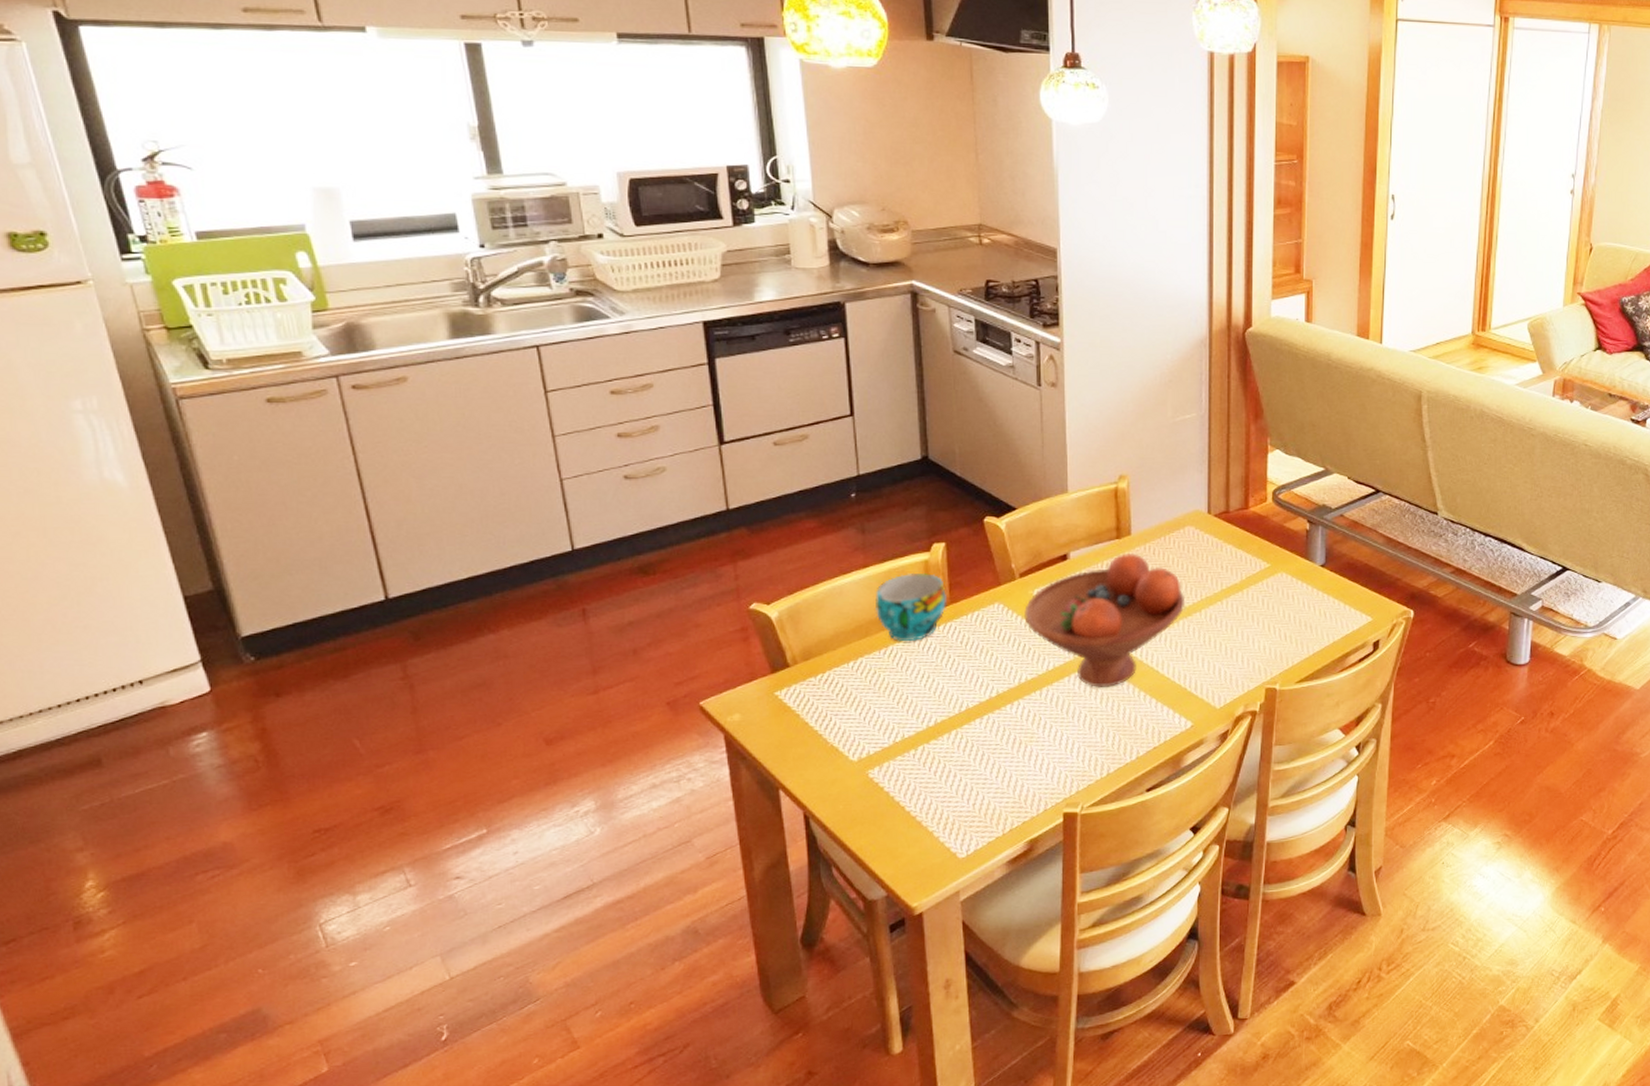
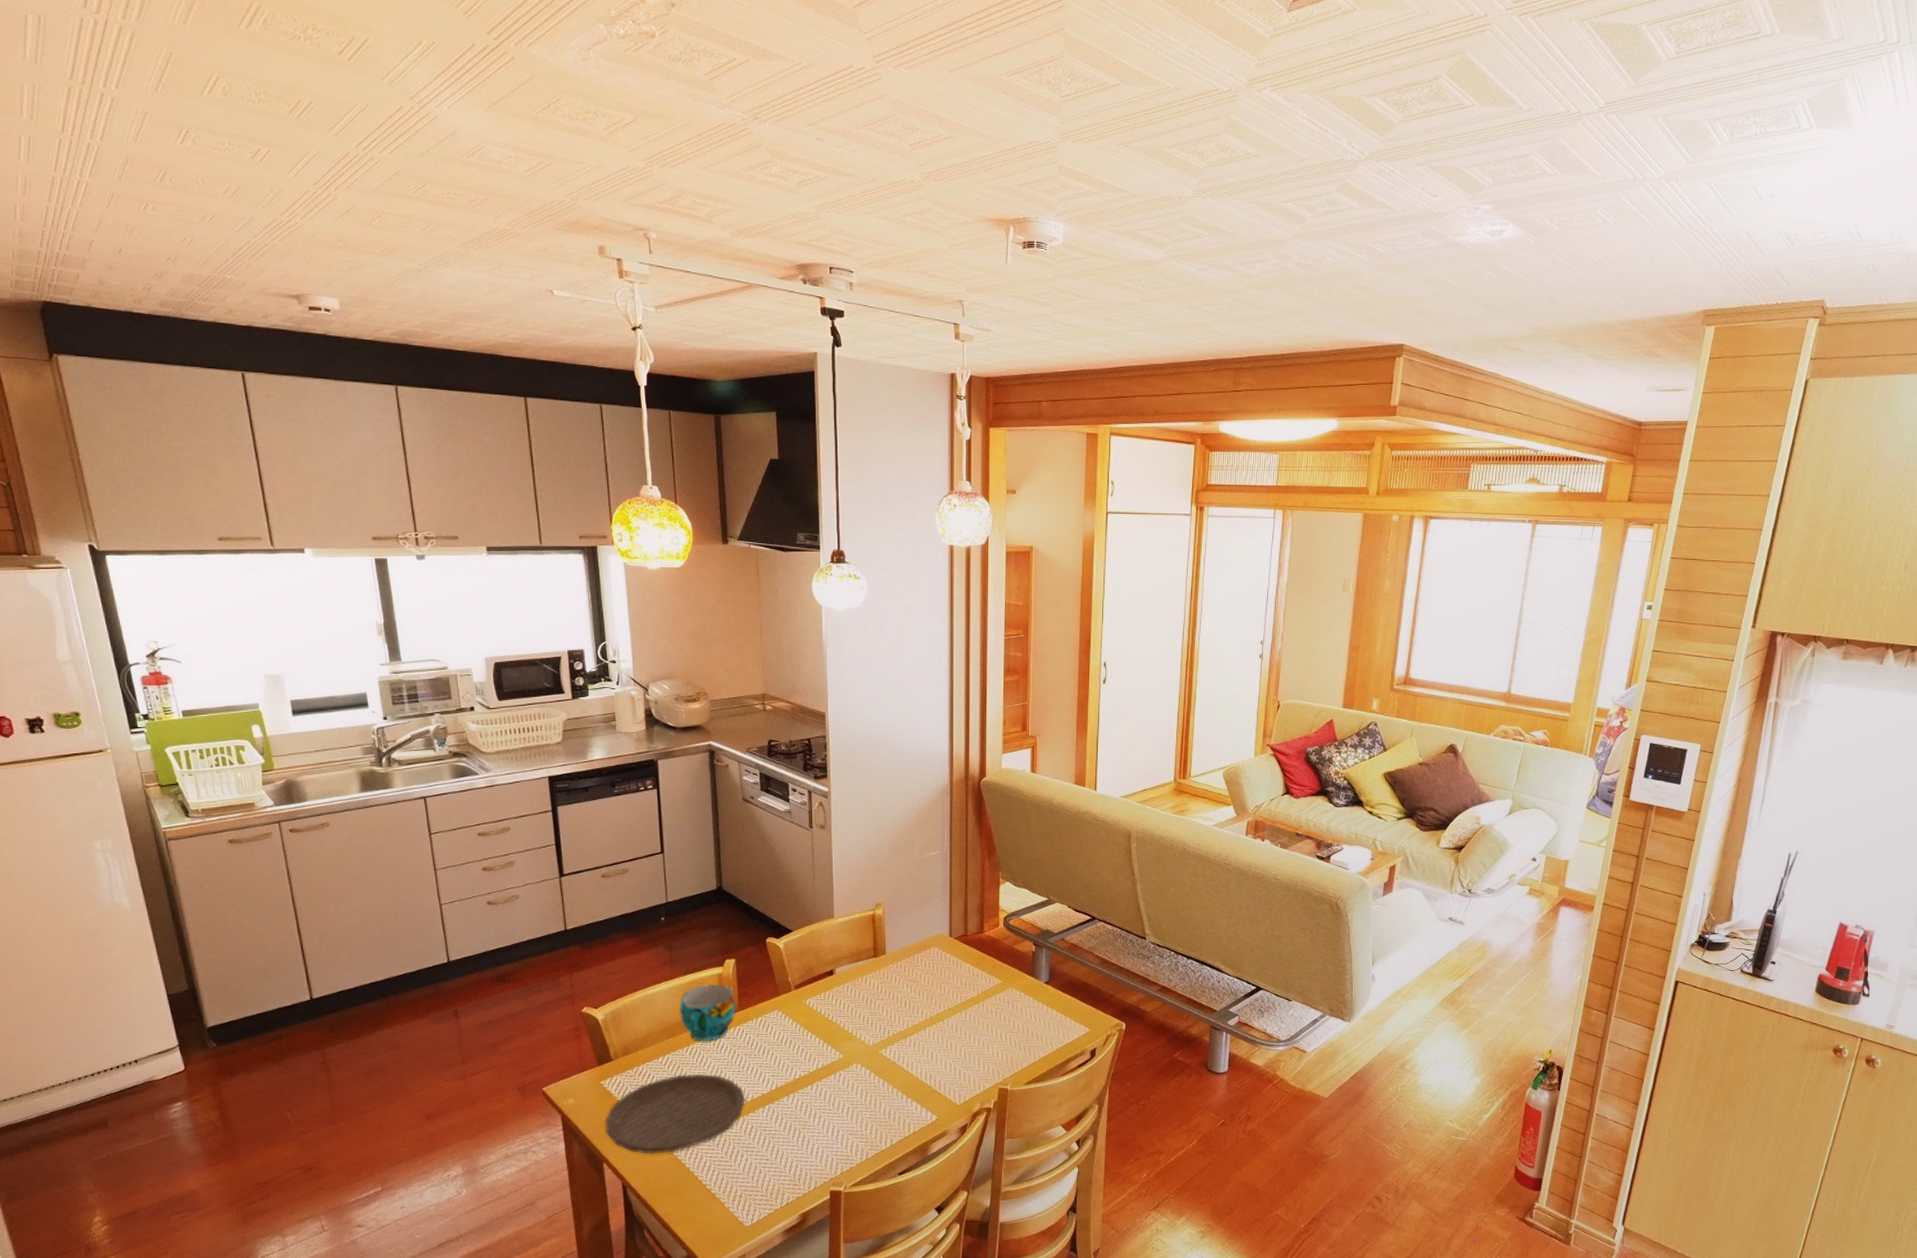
plate: none [781,680,958,777] -> present [605,1073,745,1154]
fruit bowl: present [1024,553,1186,687] -> none [799,970,931,1084]

